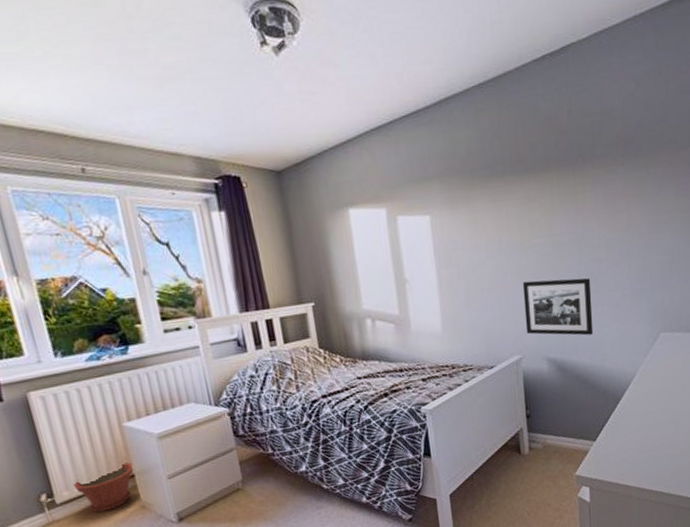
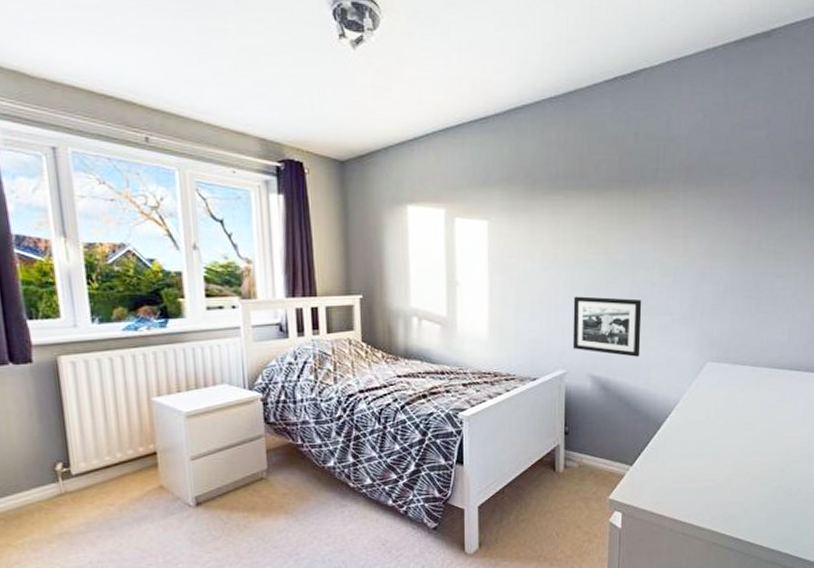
plant pot: present [73,462,134,512] -> none [92,439,157,488]

